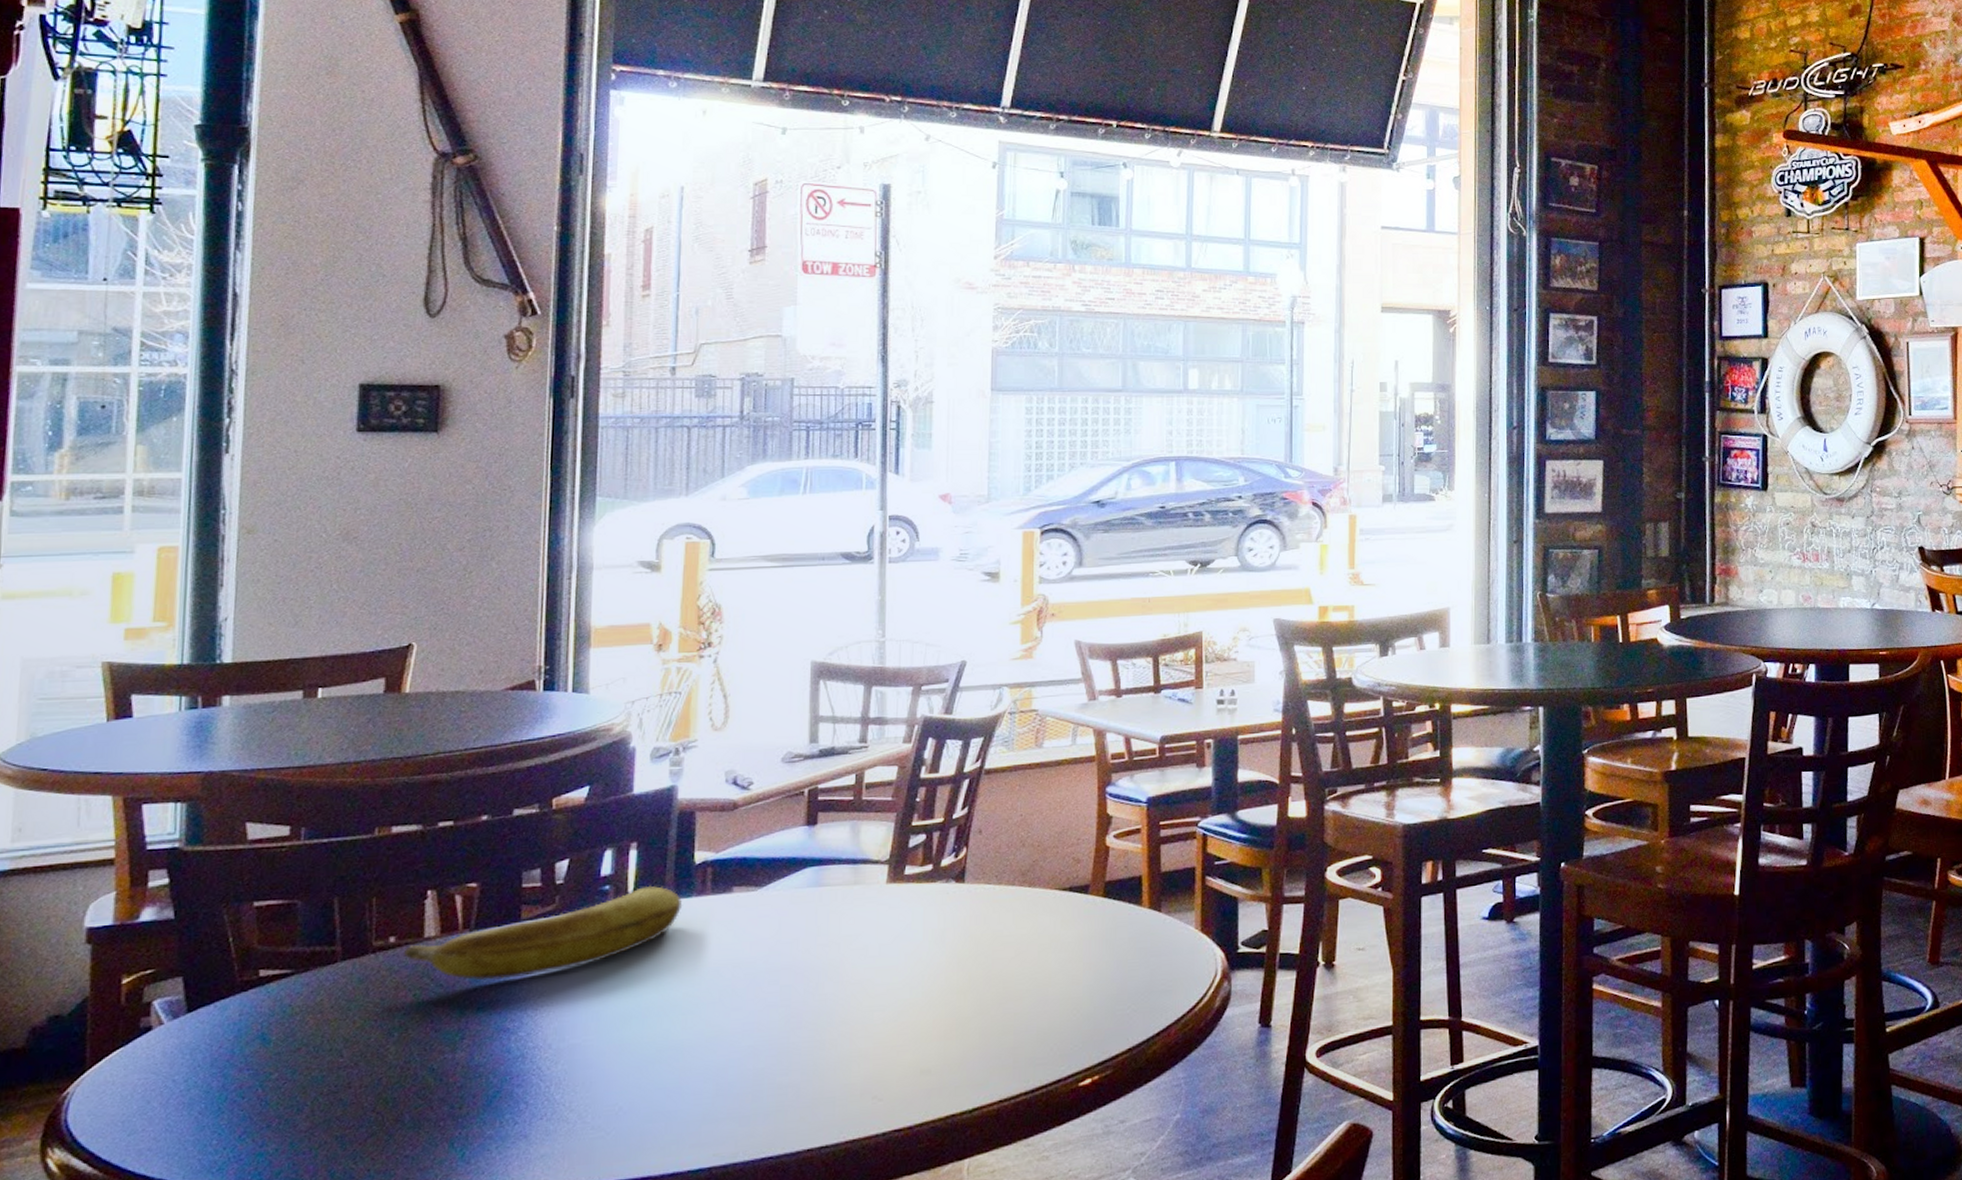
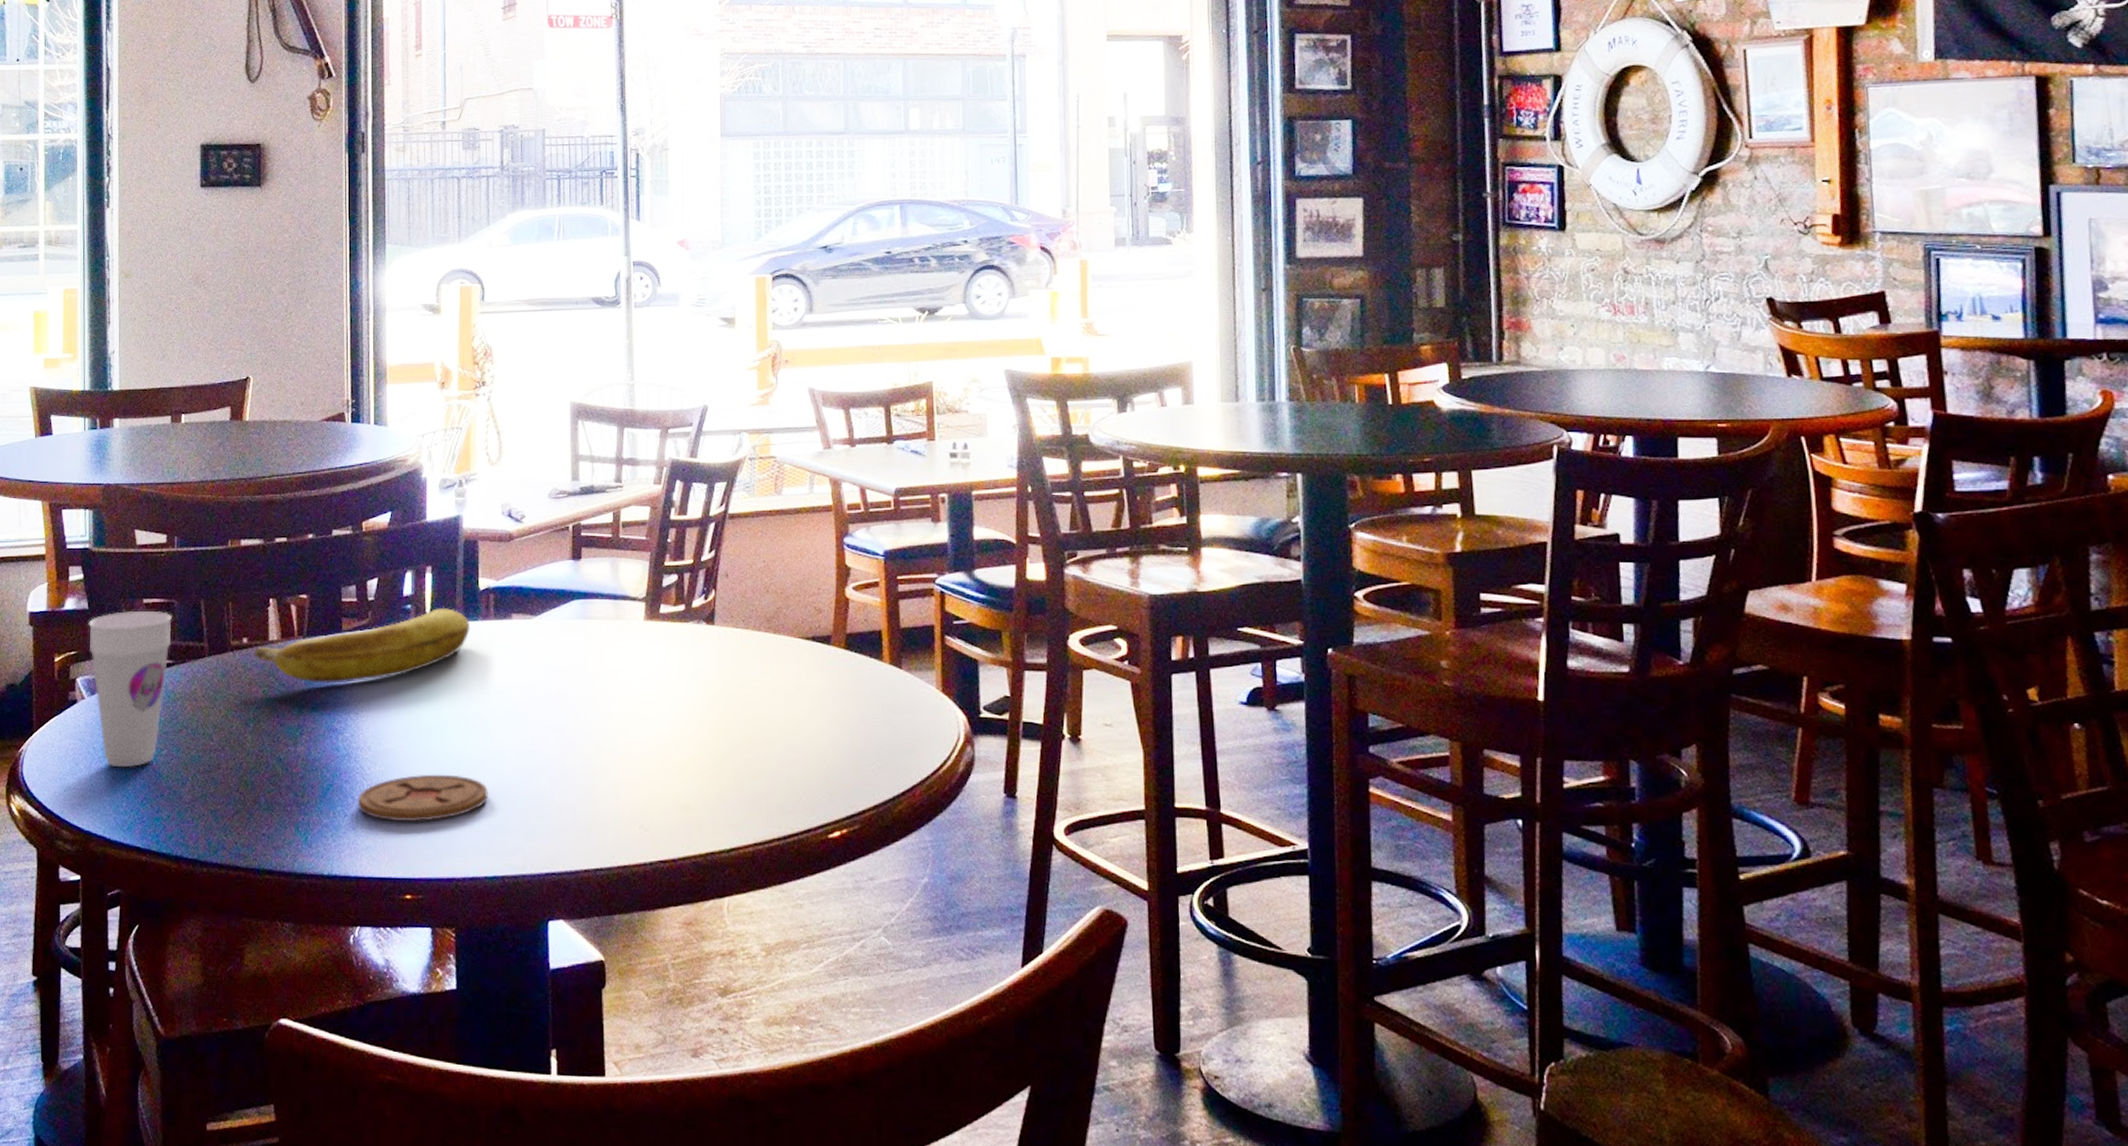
cup: none [173,914,293,1100] -> present [88,610,172,768]
coaster: none [532,1064,696,1124] -> present [358,774,488,822]

